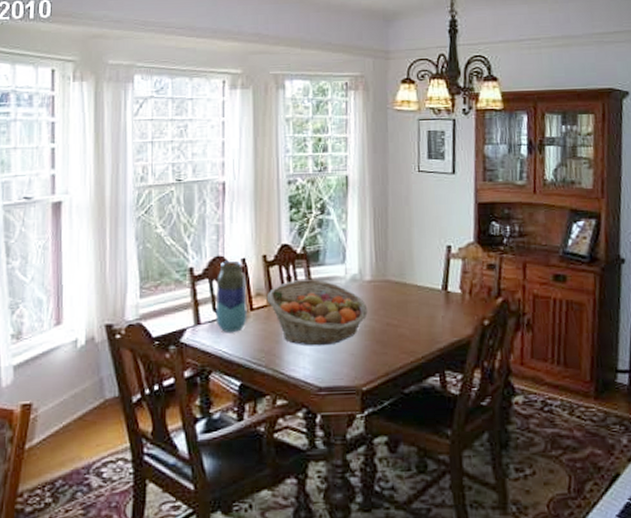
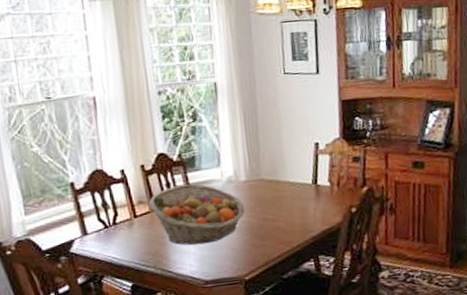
vase: present [215,260,247,332] -> none [98,172,132,240]

